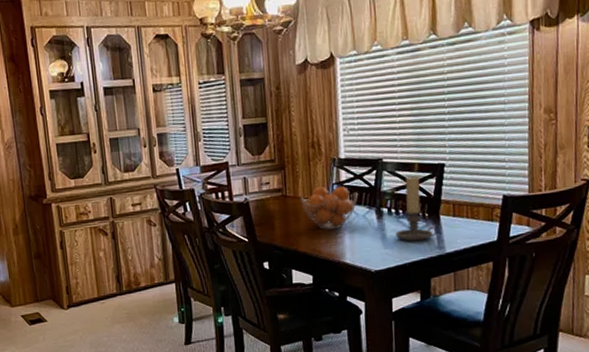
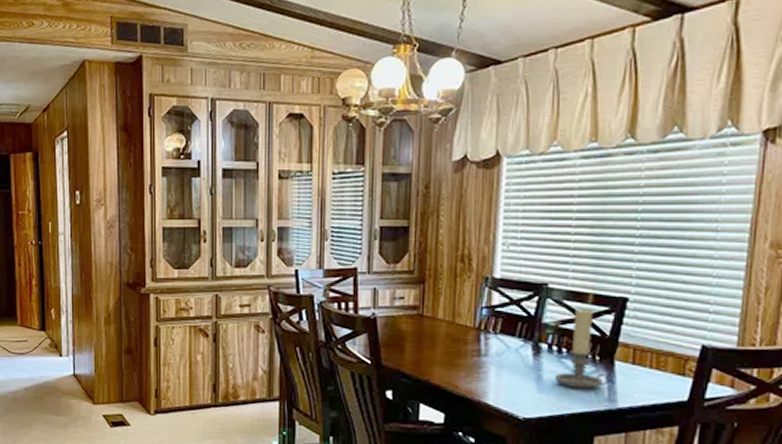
fruit basket: present [300,185,358,230] -> none [440,308,512,361]

